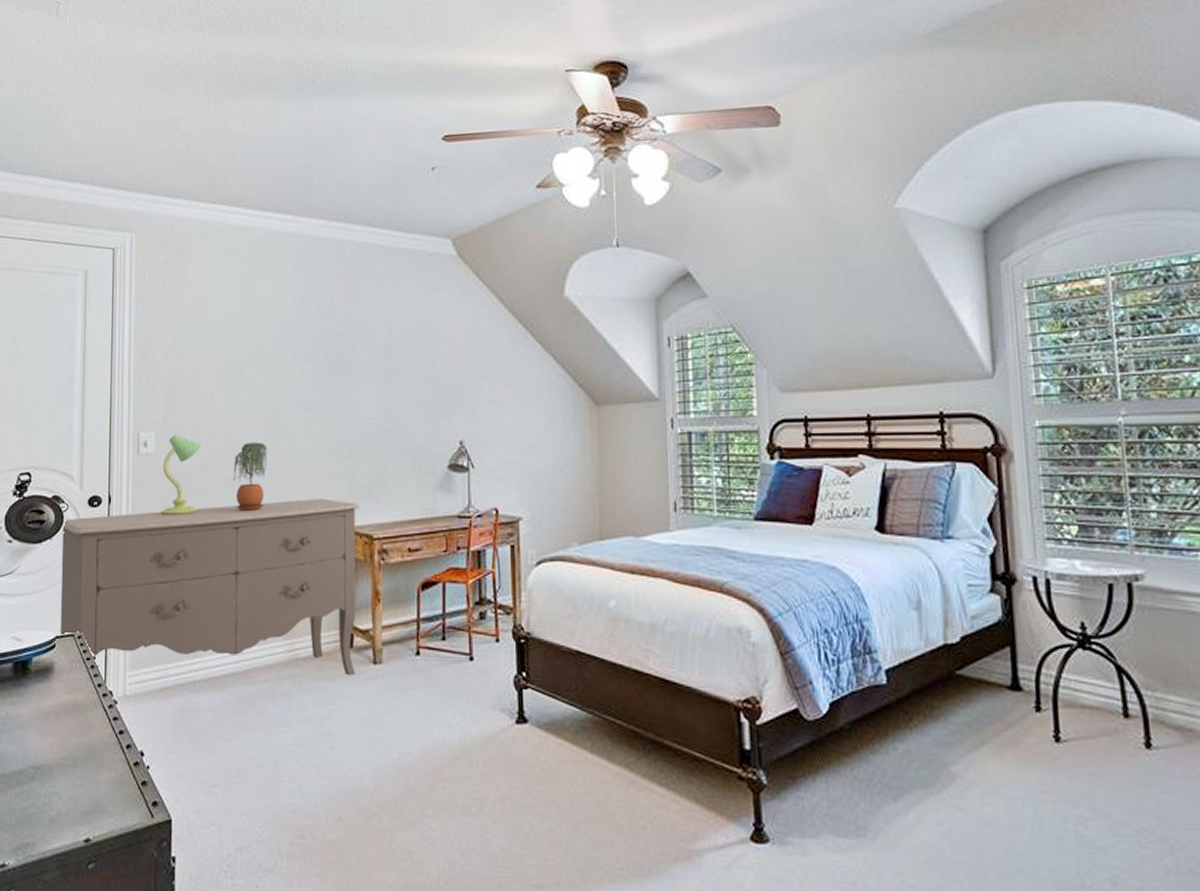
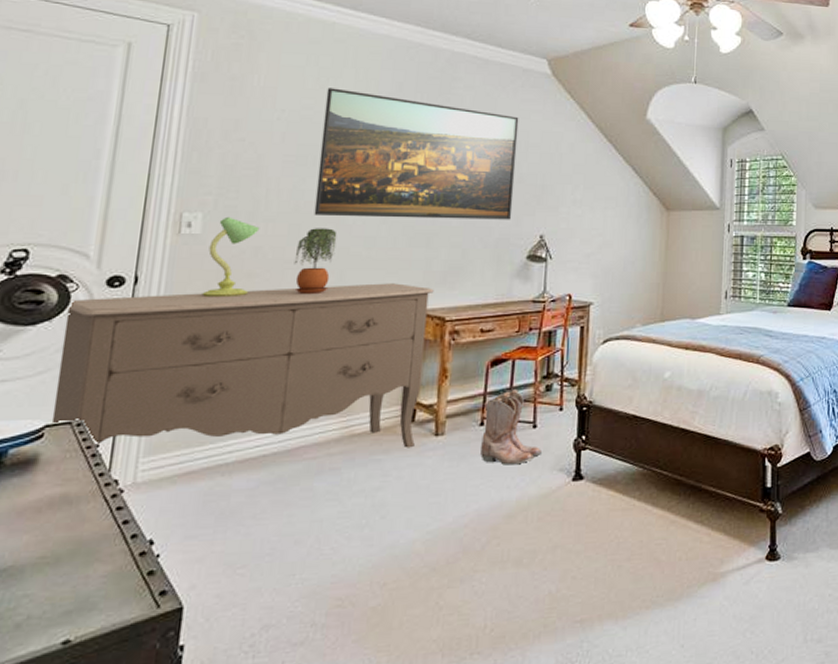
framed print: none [245,295,429,430] -> present [314,88,519,220]
boots: none [419,616,482,701] -> present [480,389,543,465]

